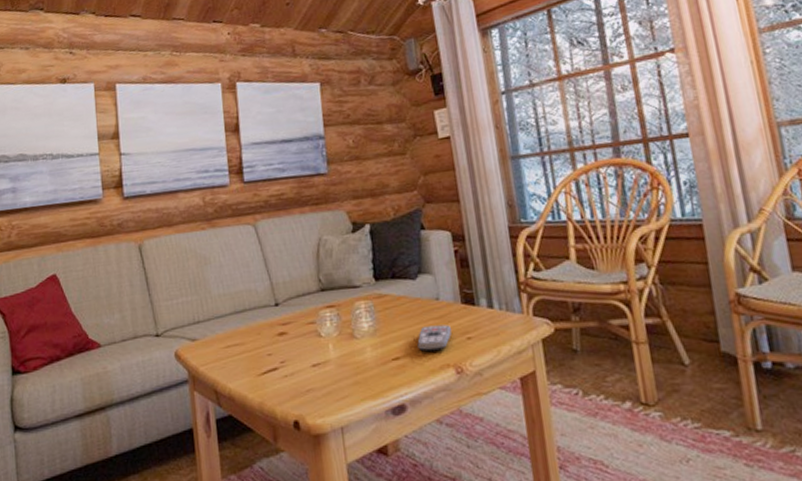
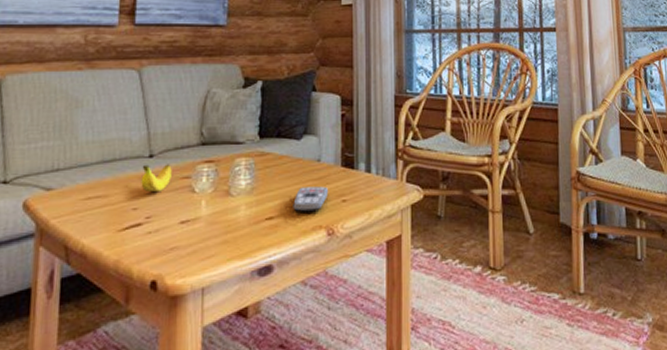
banana: none [270,311,298,339] -> present [141,164,172,193]

